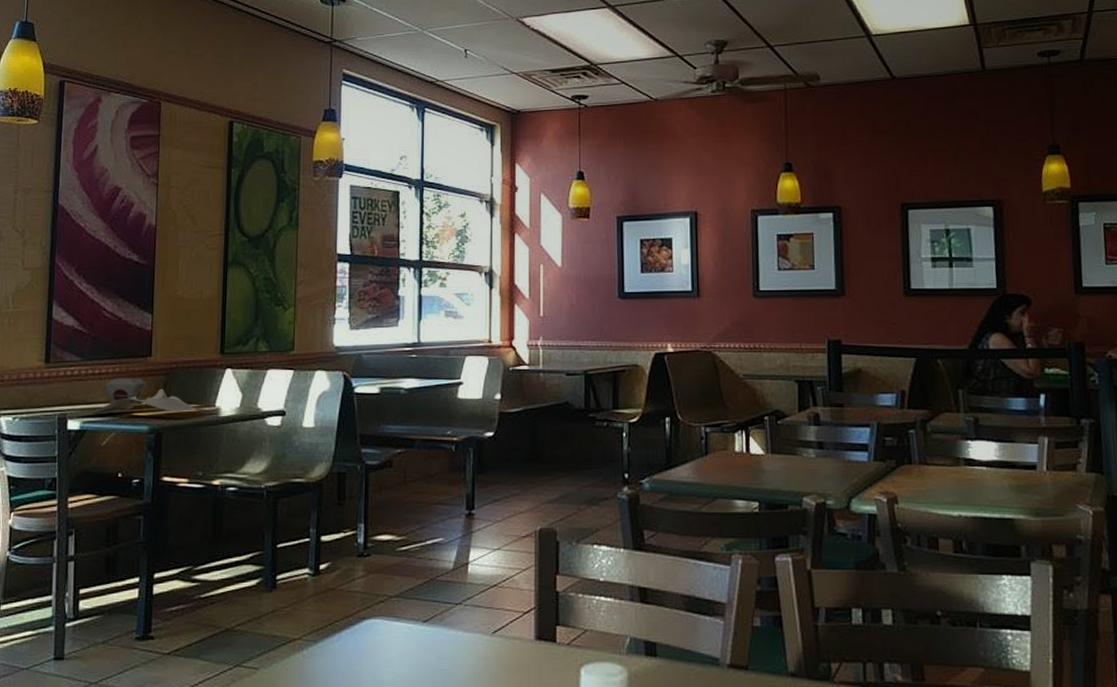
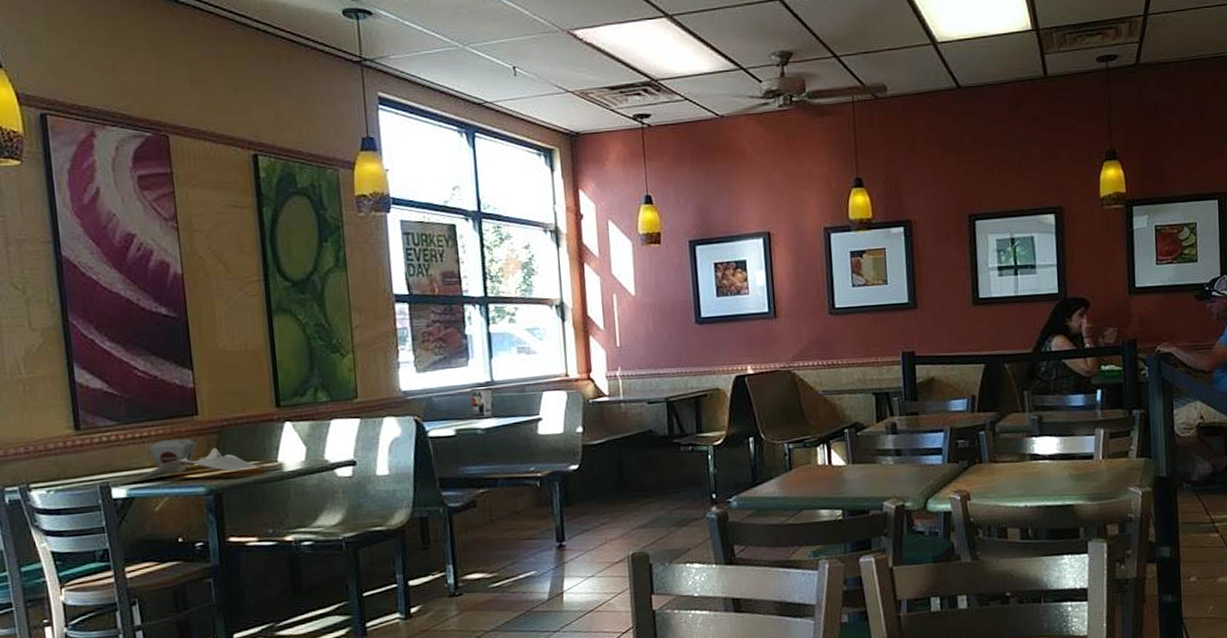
food container: none [397,349,419,380] -> present [470,388,495,421]

